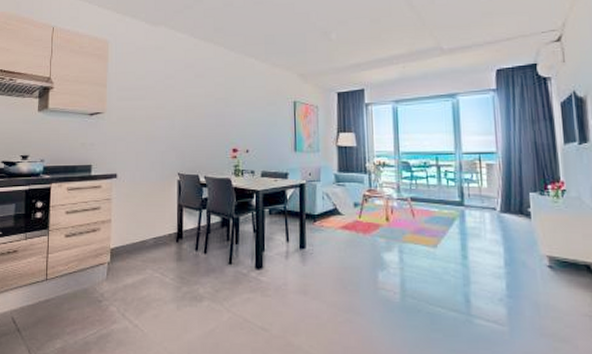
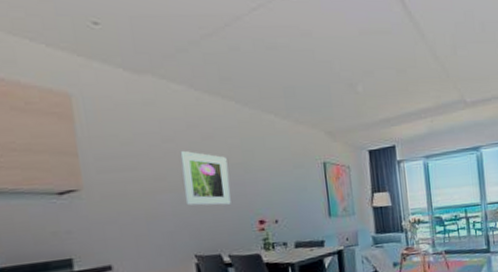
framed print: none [176,85,213,133] -> present [179,150,231,206]

